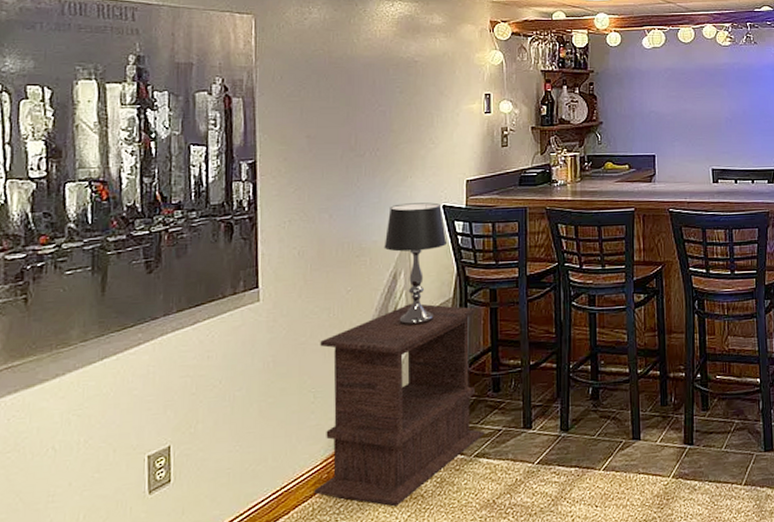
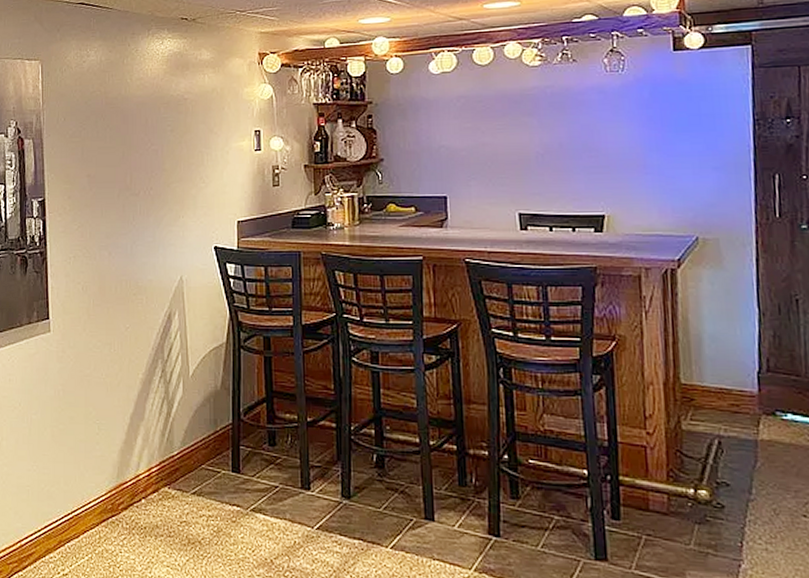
side table: present [314,304,485,507] -> none [100,346,261,549]
table lamp: present [384,202,448,326] -> none [158,243,220,369]

